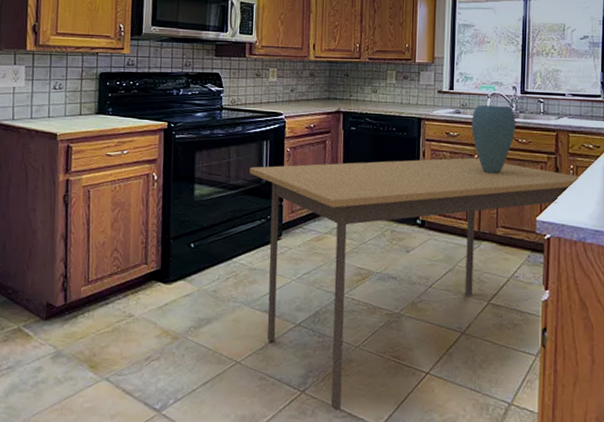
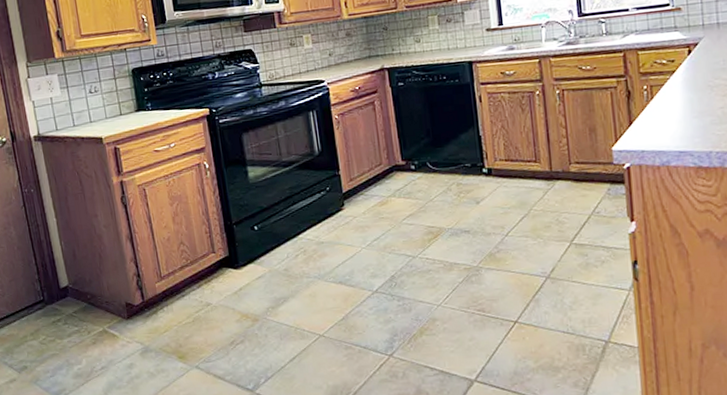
dining table: present [249,157,579,411] -> none [300,94,655,370]
vase: present [471,105,516,174] -> none [526,33,578,109]

